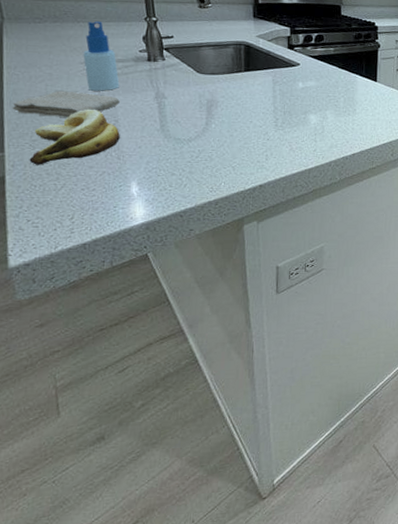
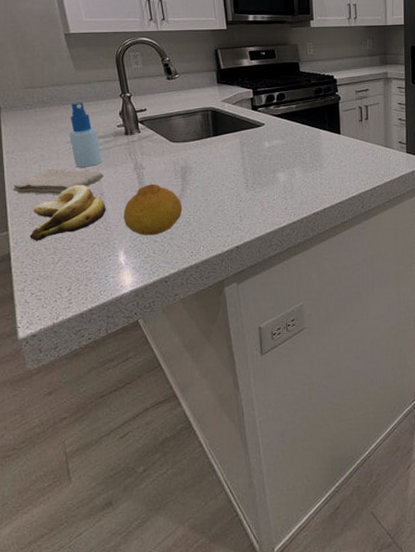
fruit: none [139,114,205,168] -> present [123,183,183,236]

